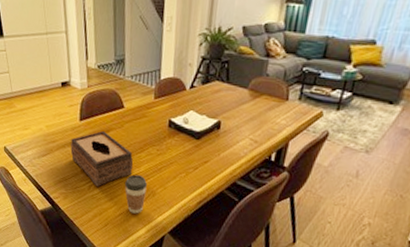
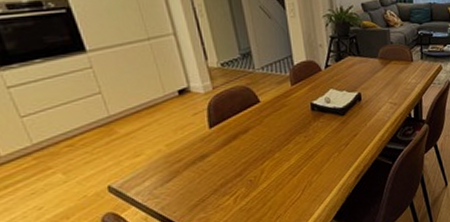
tissue box: present [70,130,134,187] -> none [202,132,283,197]
coffee cup: present [125,174,147,214] -> none [276,168,302,212]

